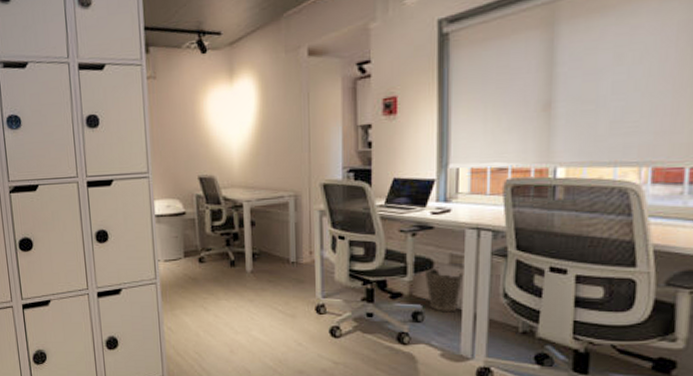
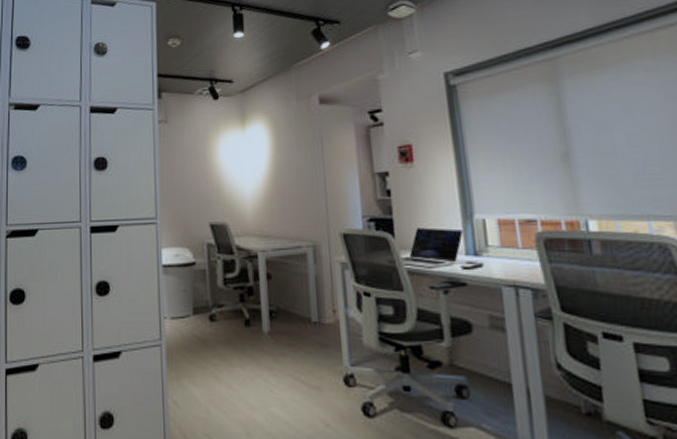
waste basket: present [424,267,463,313] -> none [462,330,508,387]

